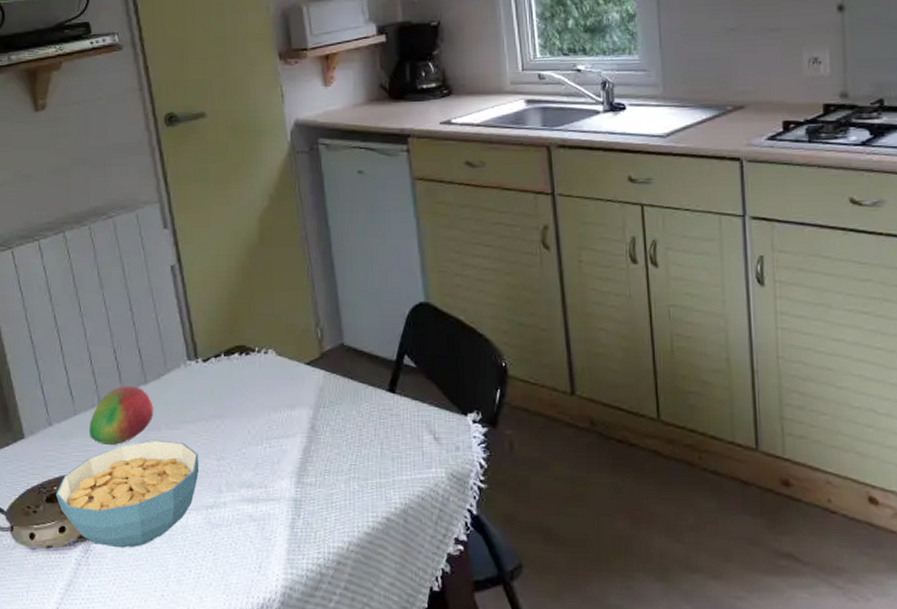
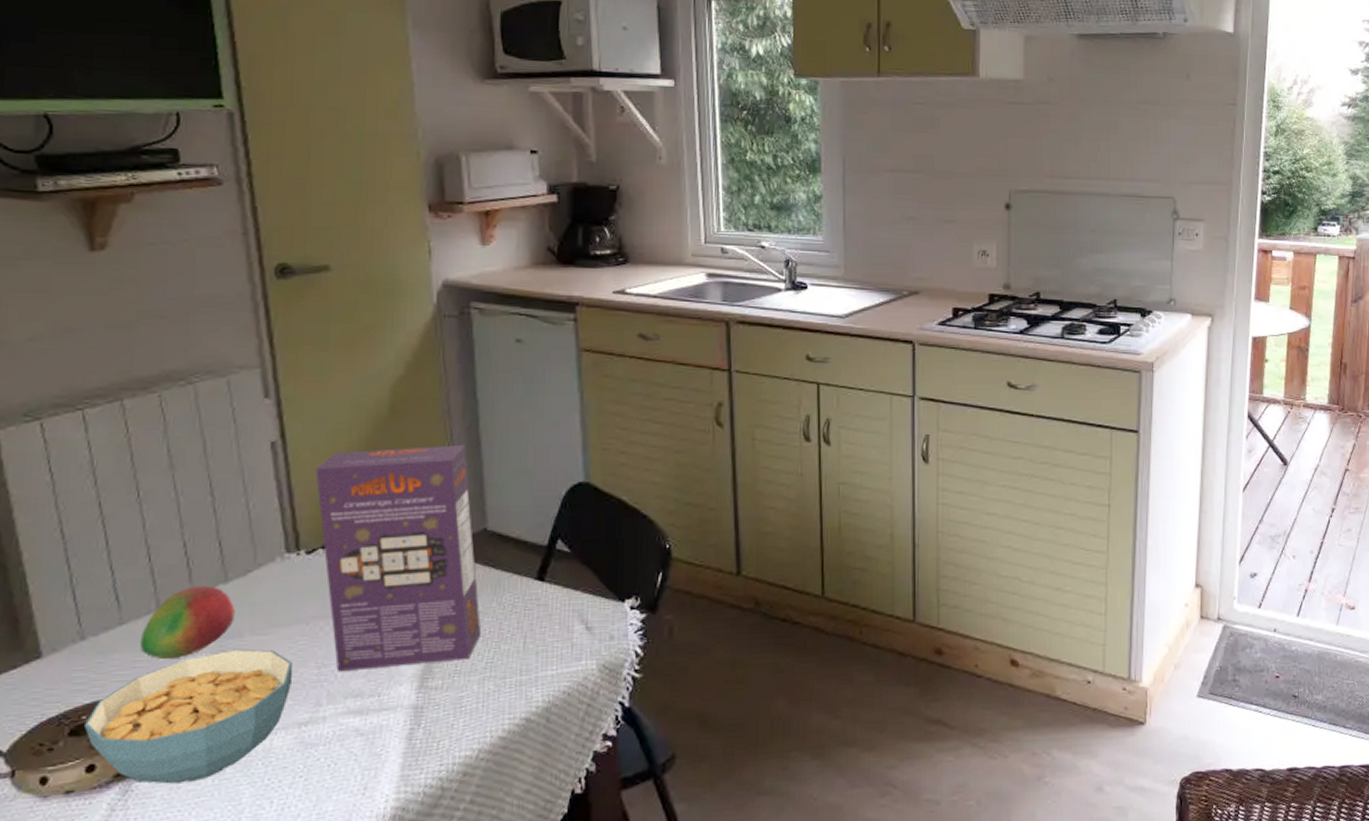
cereal box: none [205,267,345,464] -> present [315,444,482,671]

